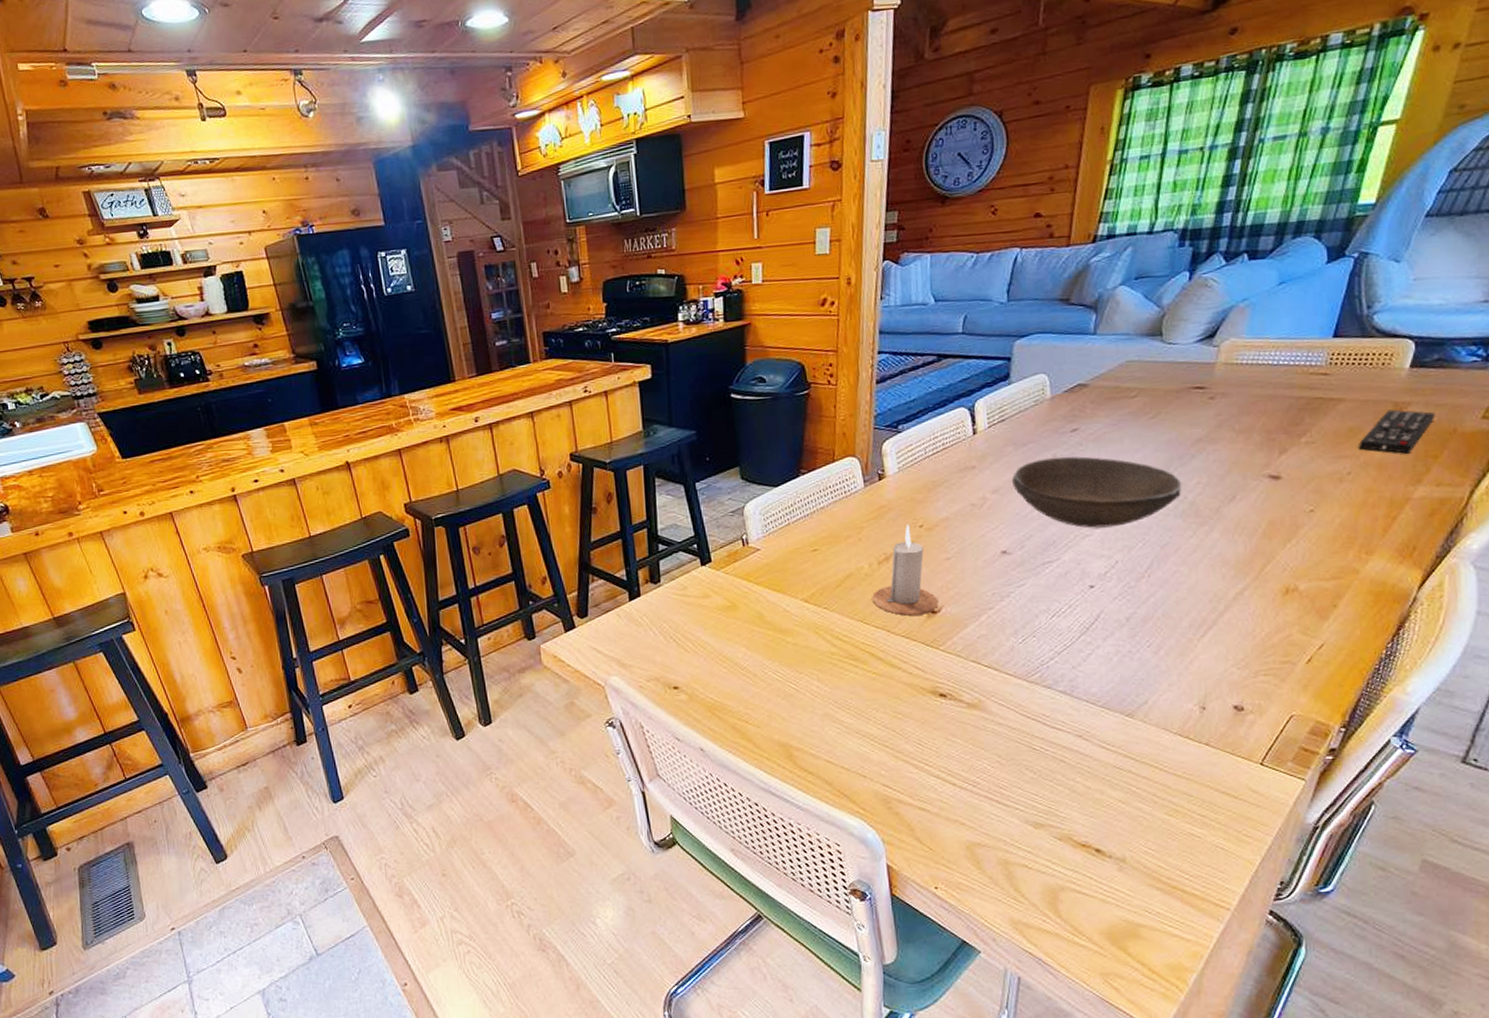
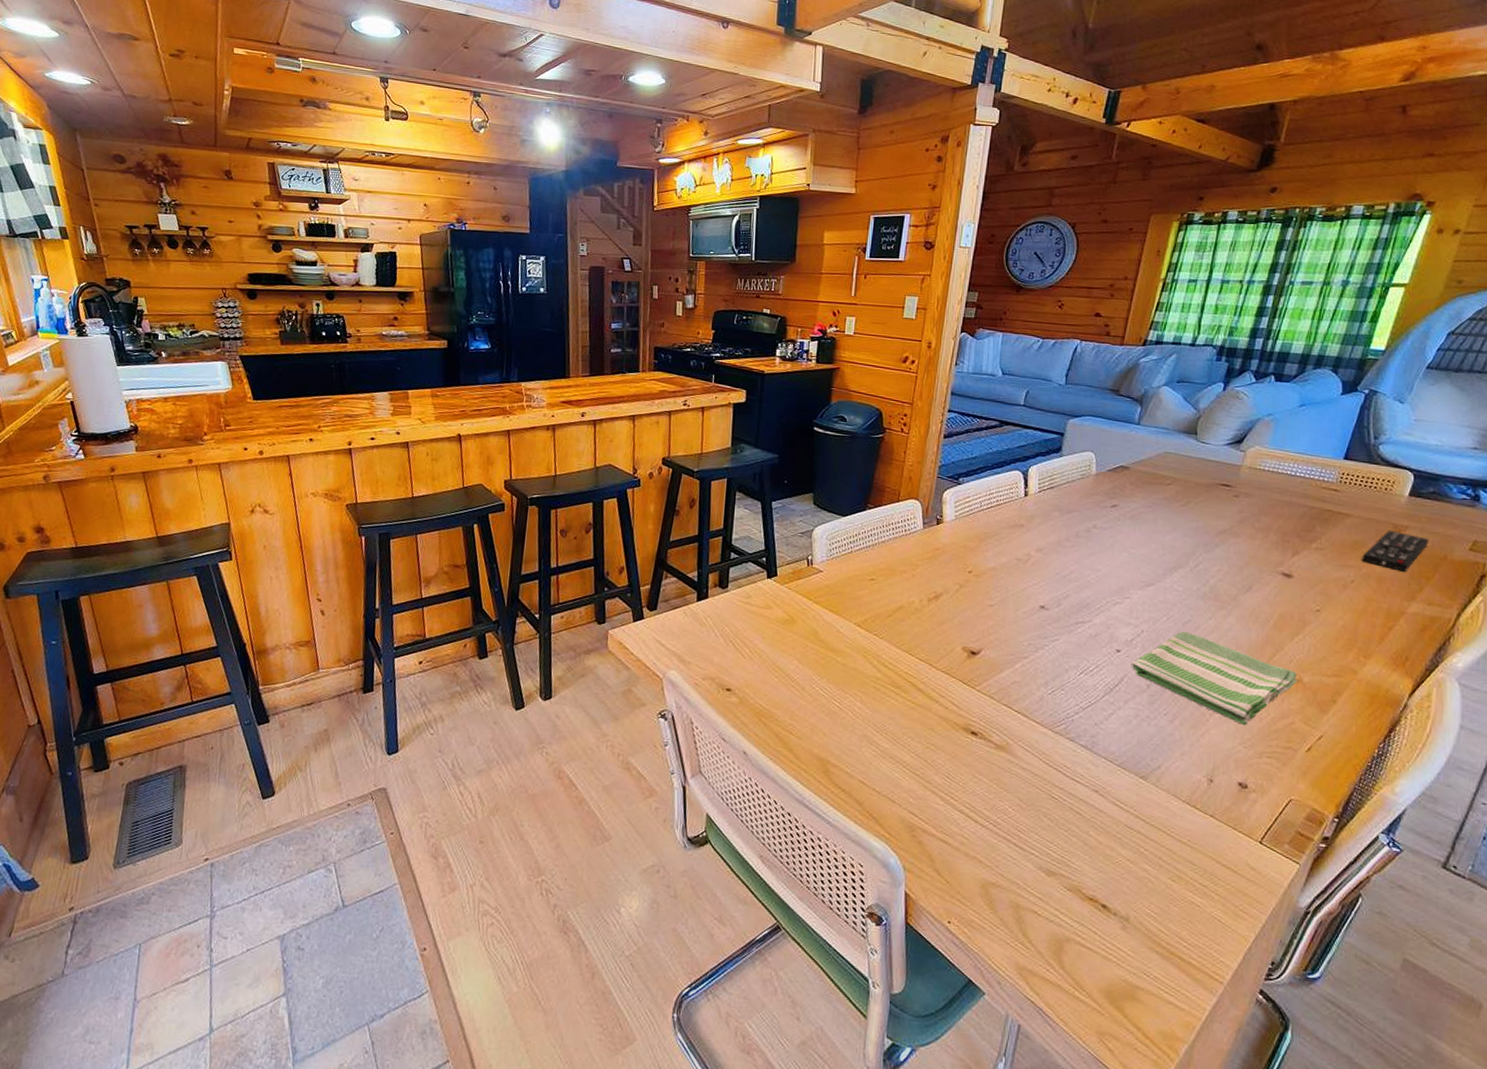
candle: present [872,525,939,616] -> none [919,569,979,654]
bowl: present [1011,456,1182,528] -> none [1054,527,1206,599]
dish towel: none [1107,555,1293,645] -> present [1131,631,1298,725]

